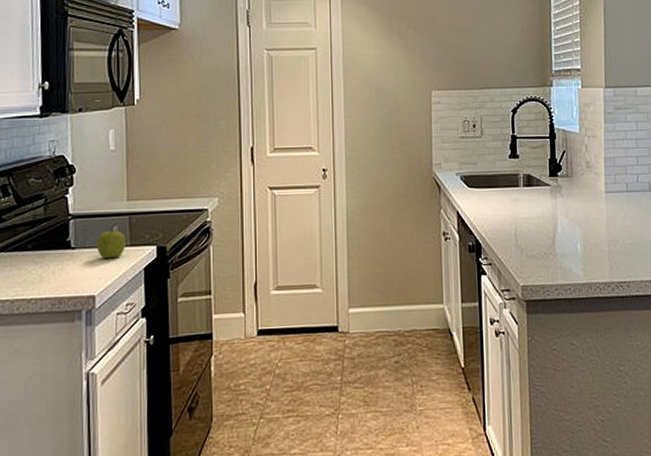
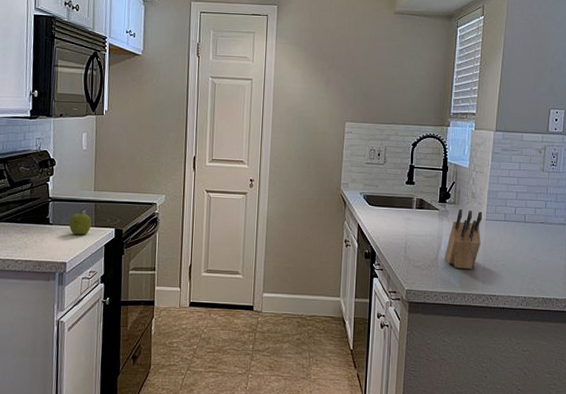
knife block: none [562,181,603,254] -> present [445,208,483,269]

